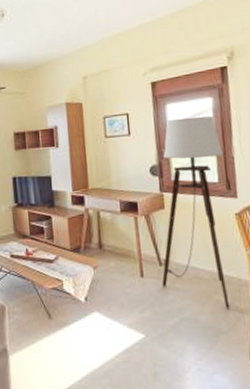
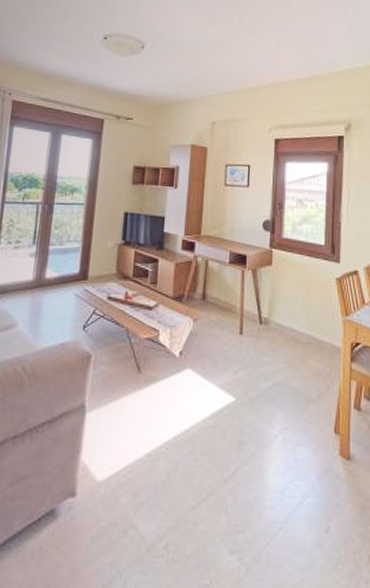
floor lamp: present [162,116,230,309] -> none [259,177,332,376]

